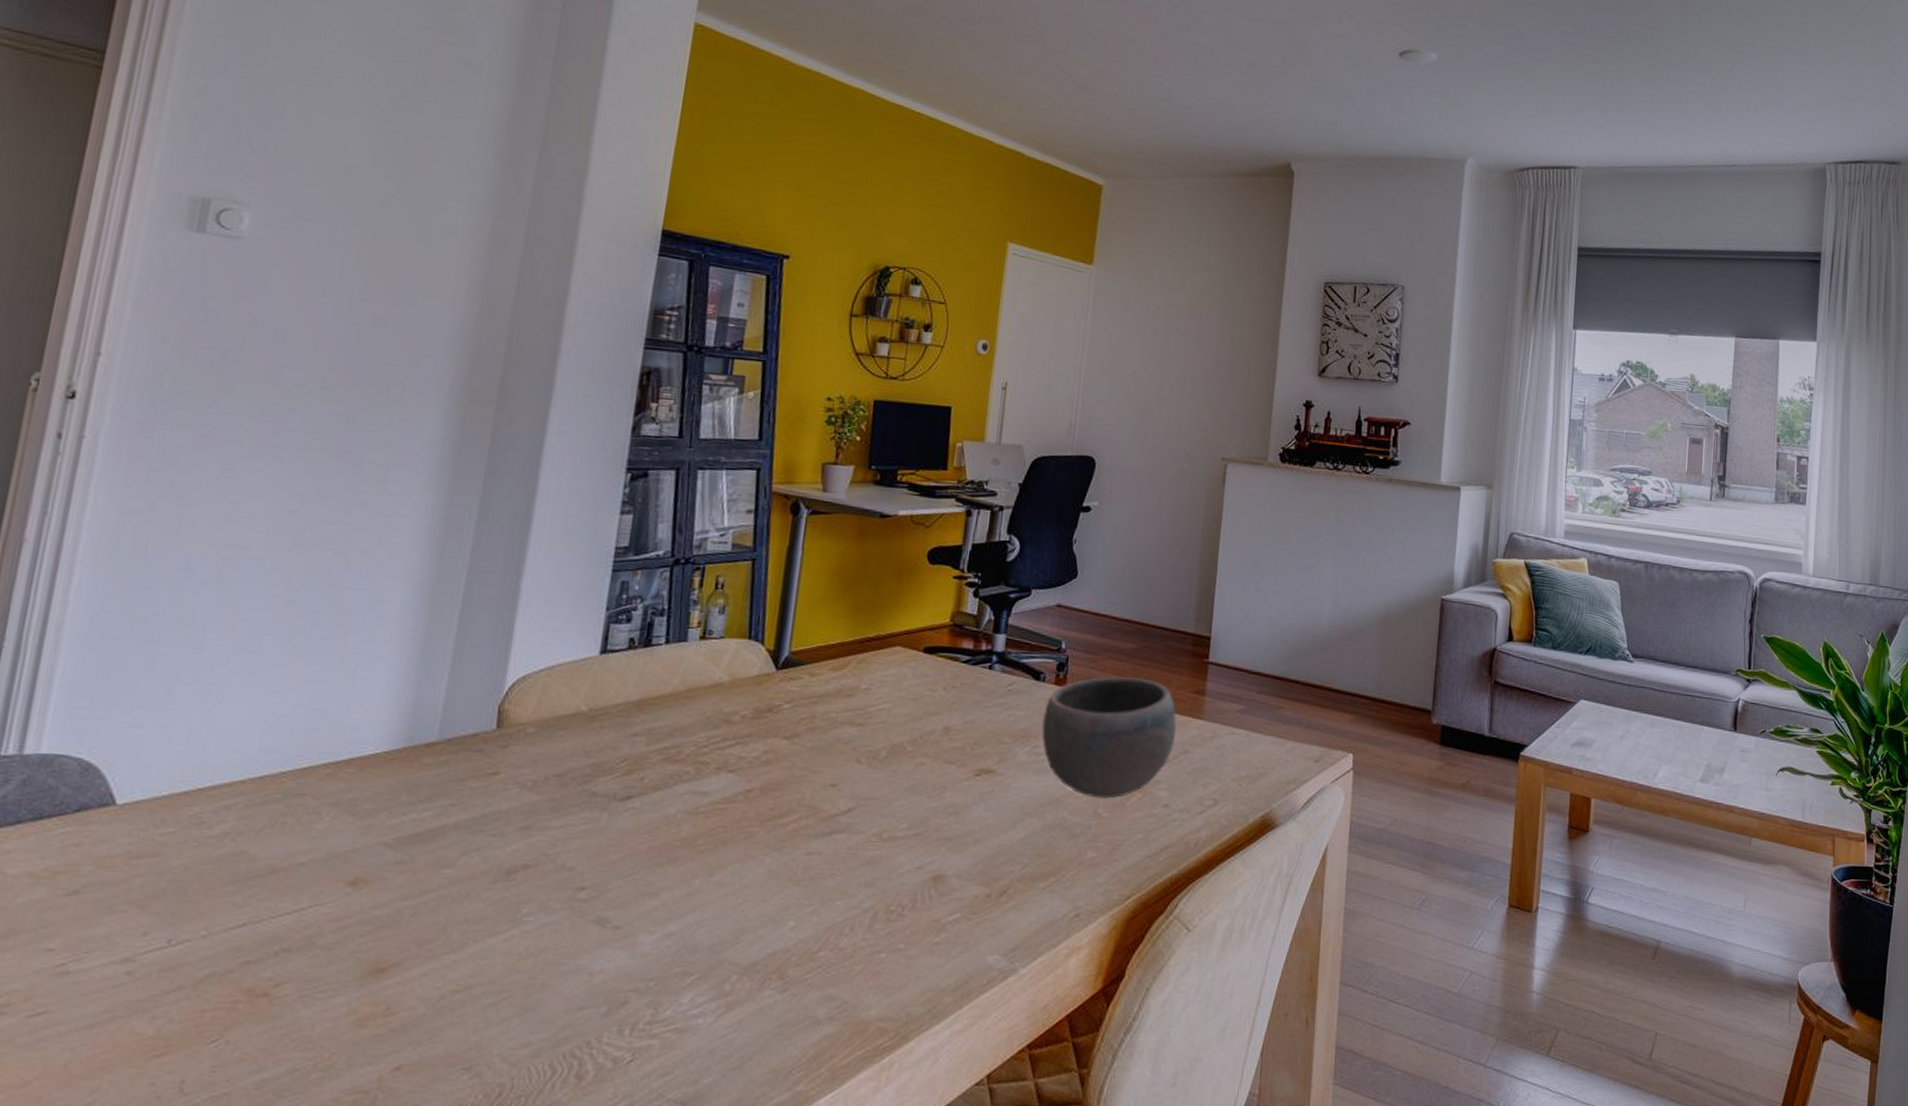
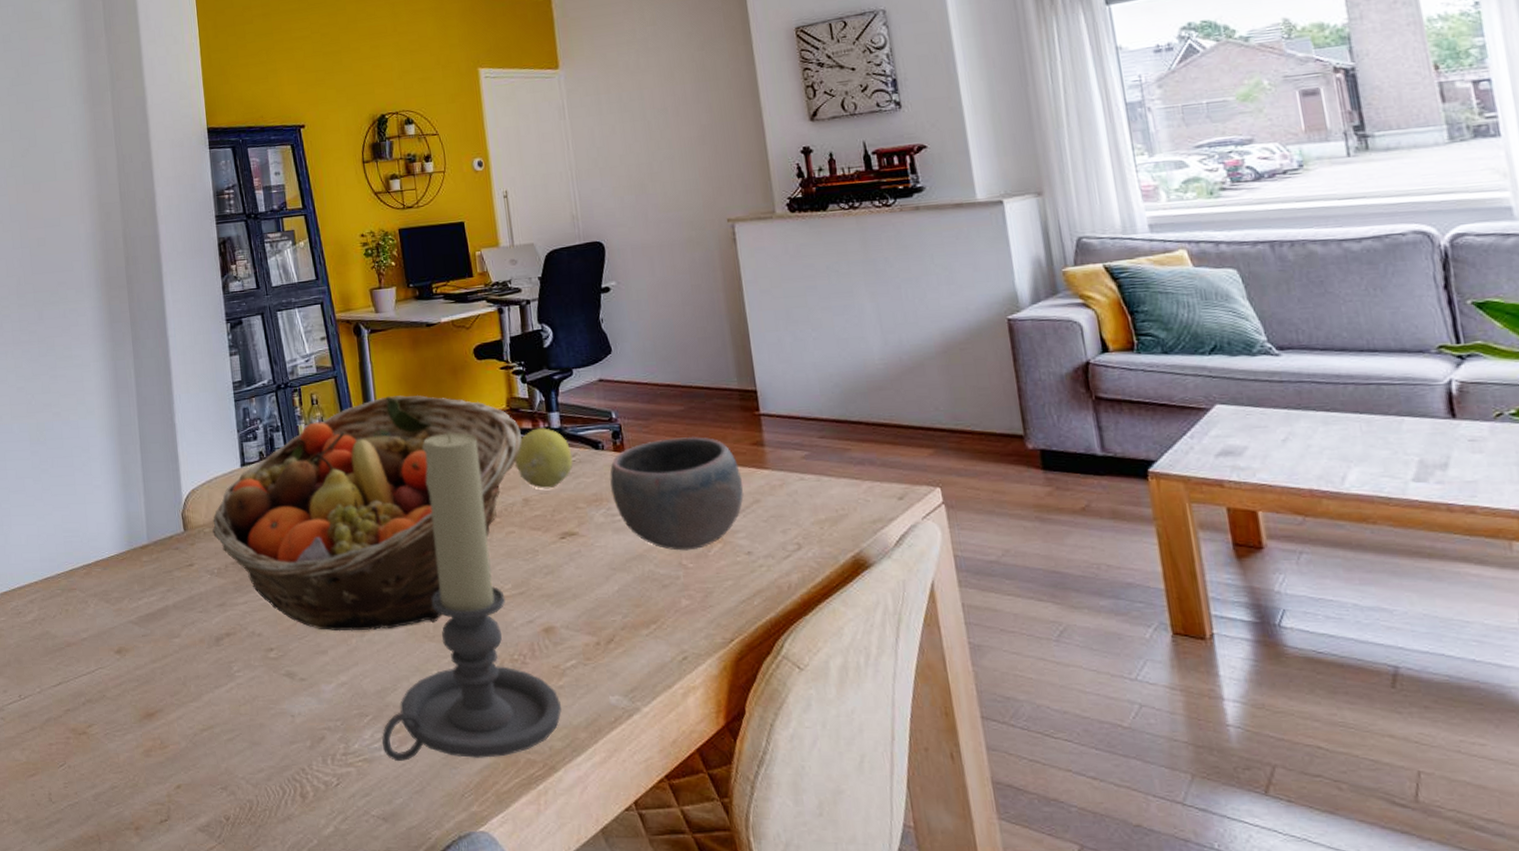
fruit basket: none [538,591,960,870] -> present [213,394,522,632]
candle holder: none [703,642,932,1032] -> present [382,432,562,762]
fruit: none [944,648,1011,719] -> present [515,427,573,489]

